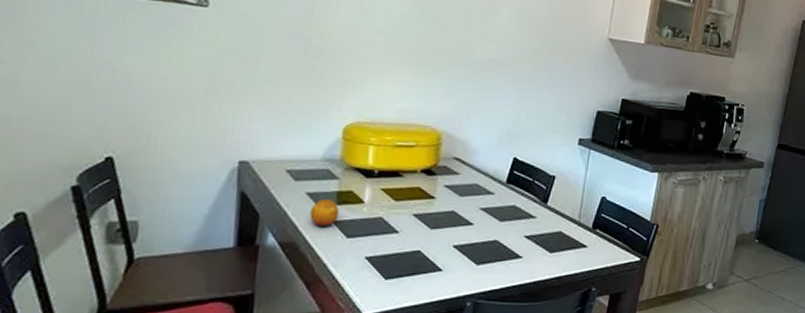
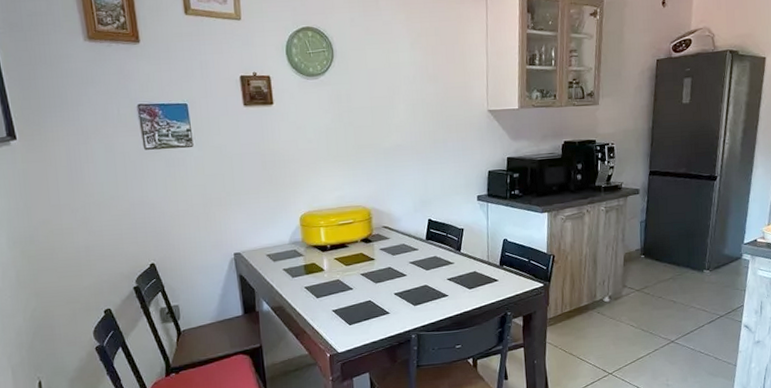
fruit: present [310,199,340,228] -> none [288,272,309,293]

